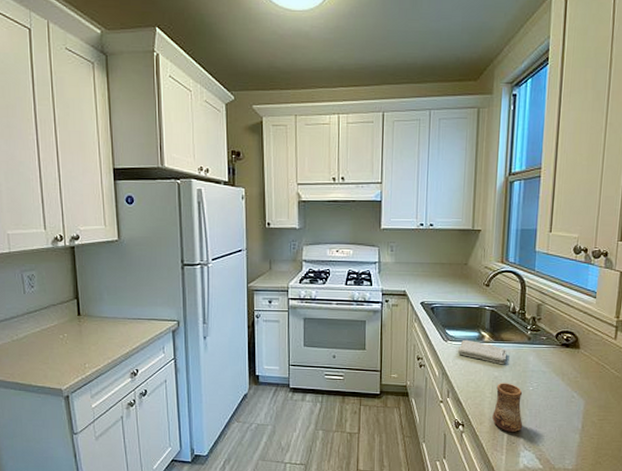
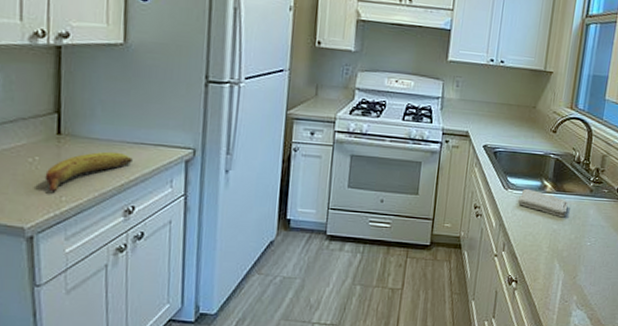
fruit: none [72,326,133,361] -> present [45,151,133,193]
cup: present [492,383,523,433] -> none [547,237,580,291]

